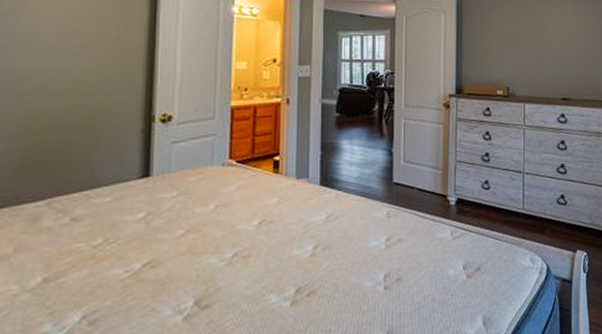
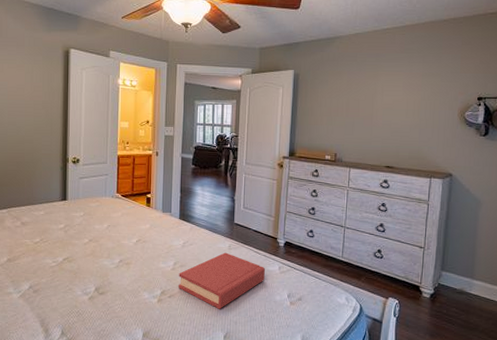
hardback book: none [321,222,435,301] -> present [179,252,266,309]

